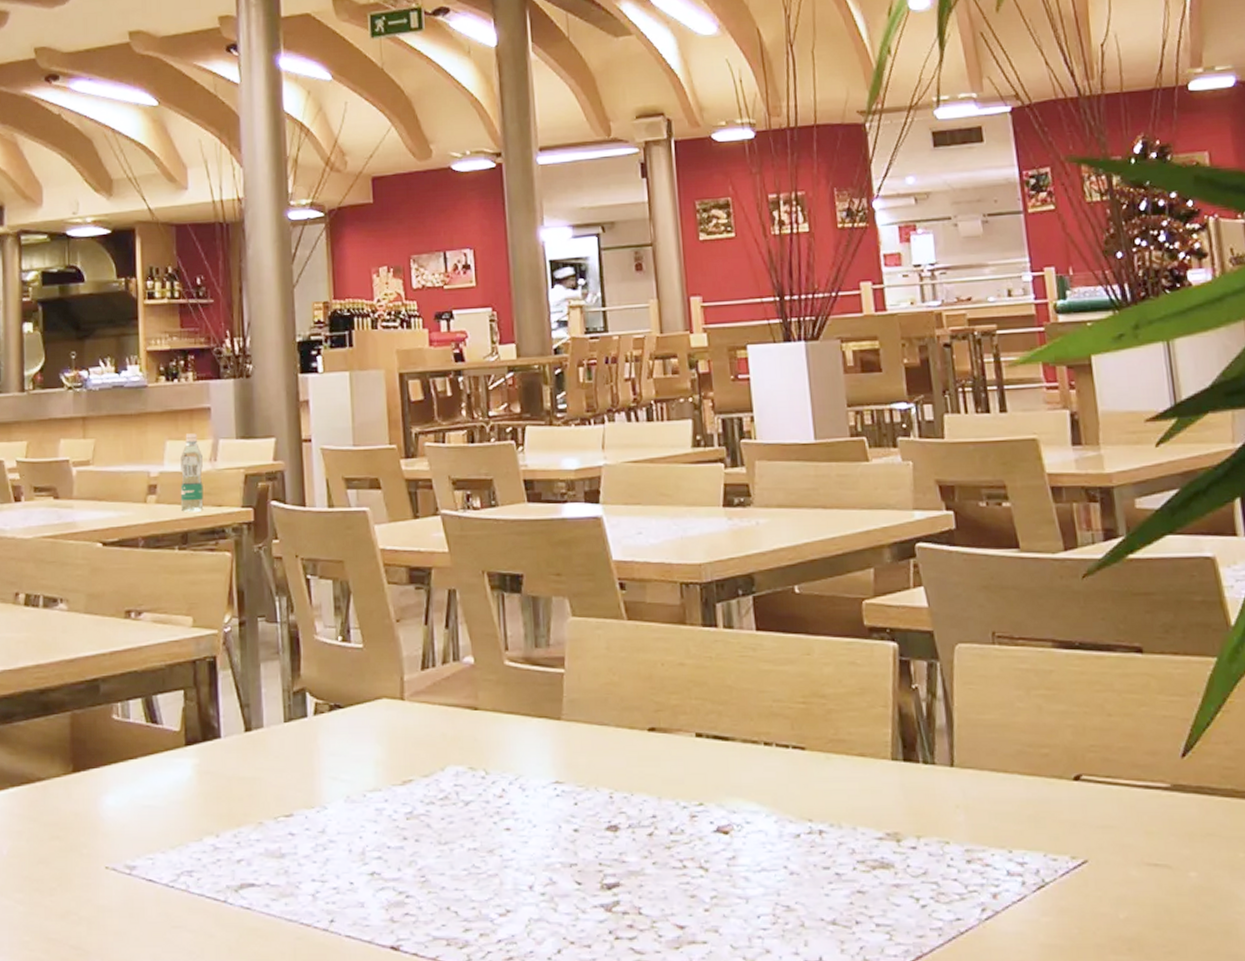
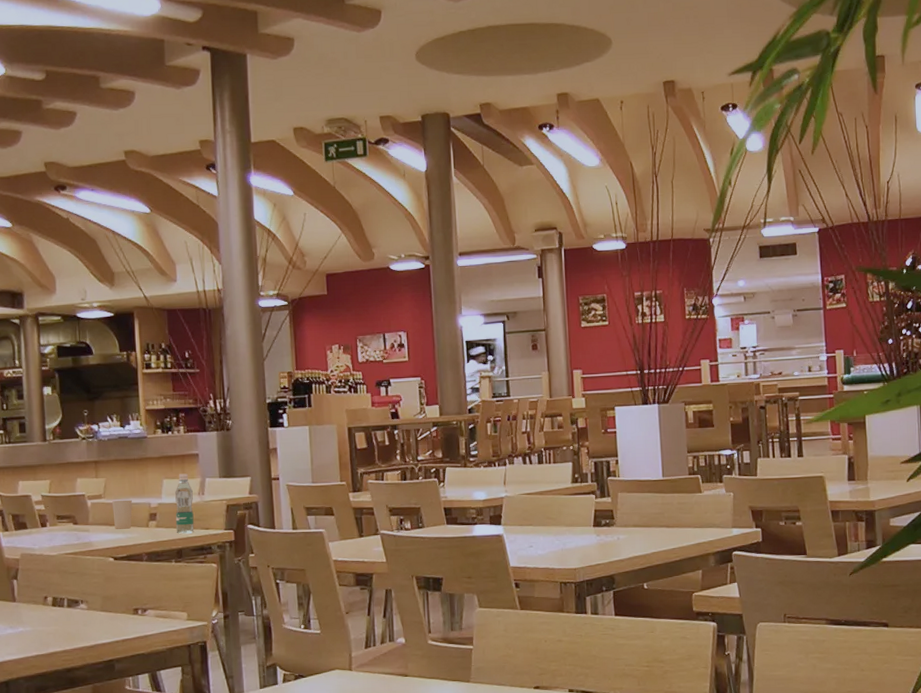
cup: none [103,467,127,507] -> present [112,500,132,530]

